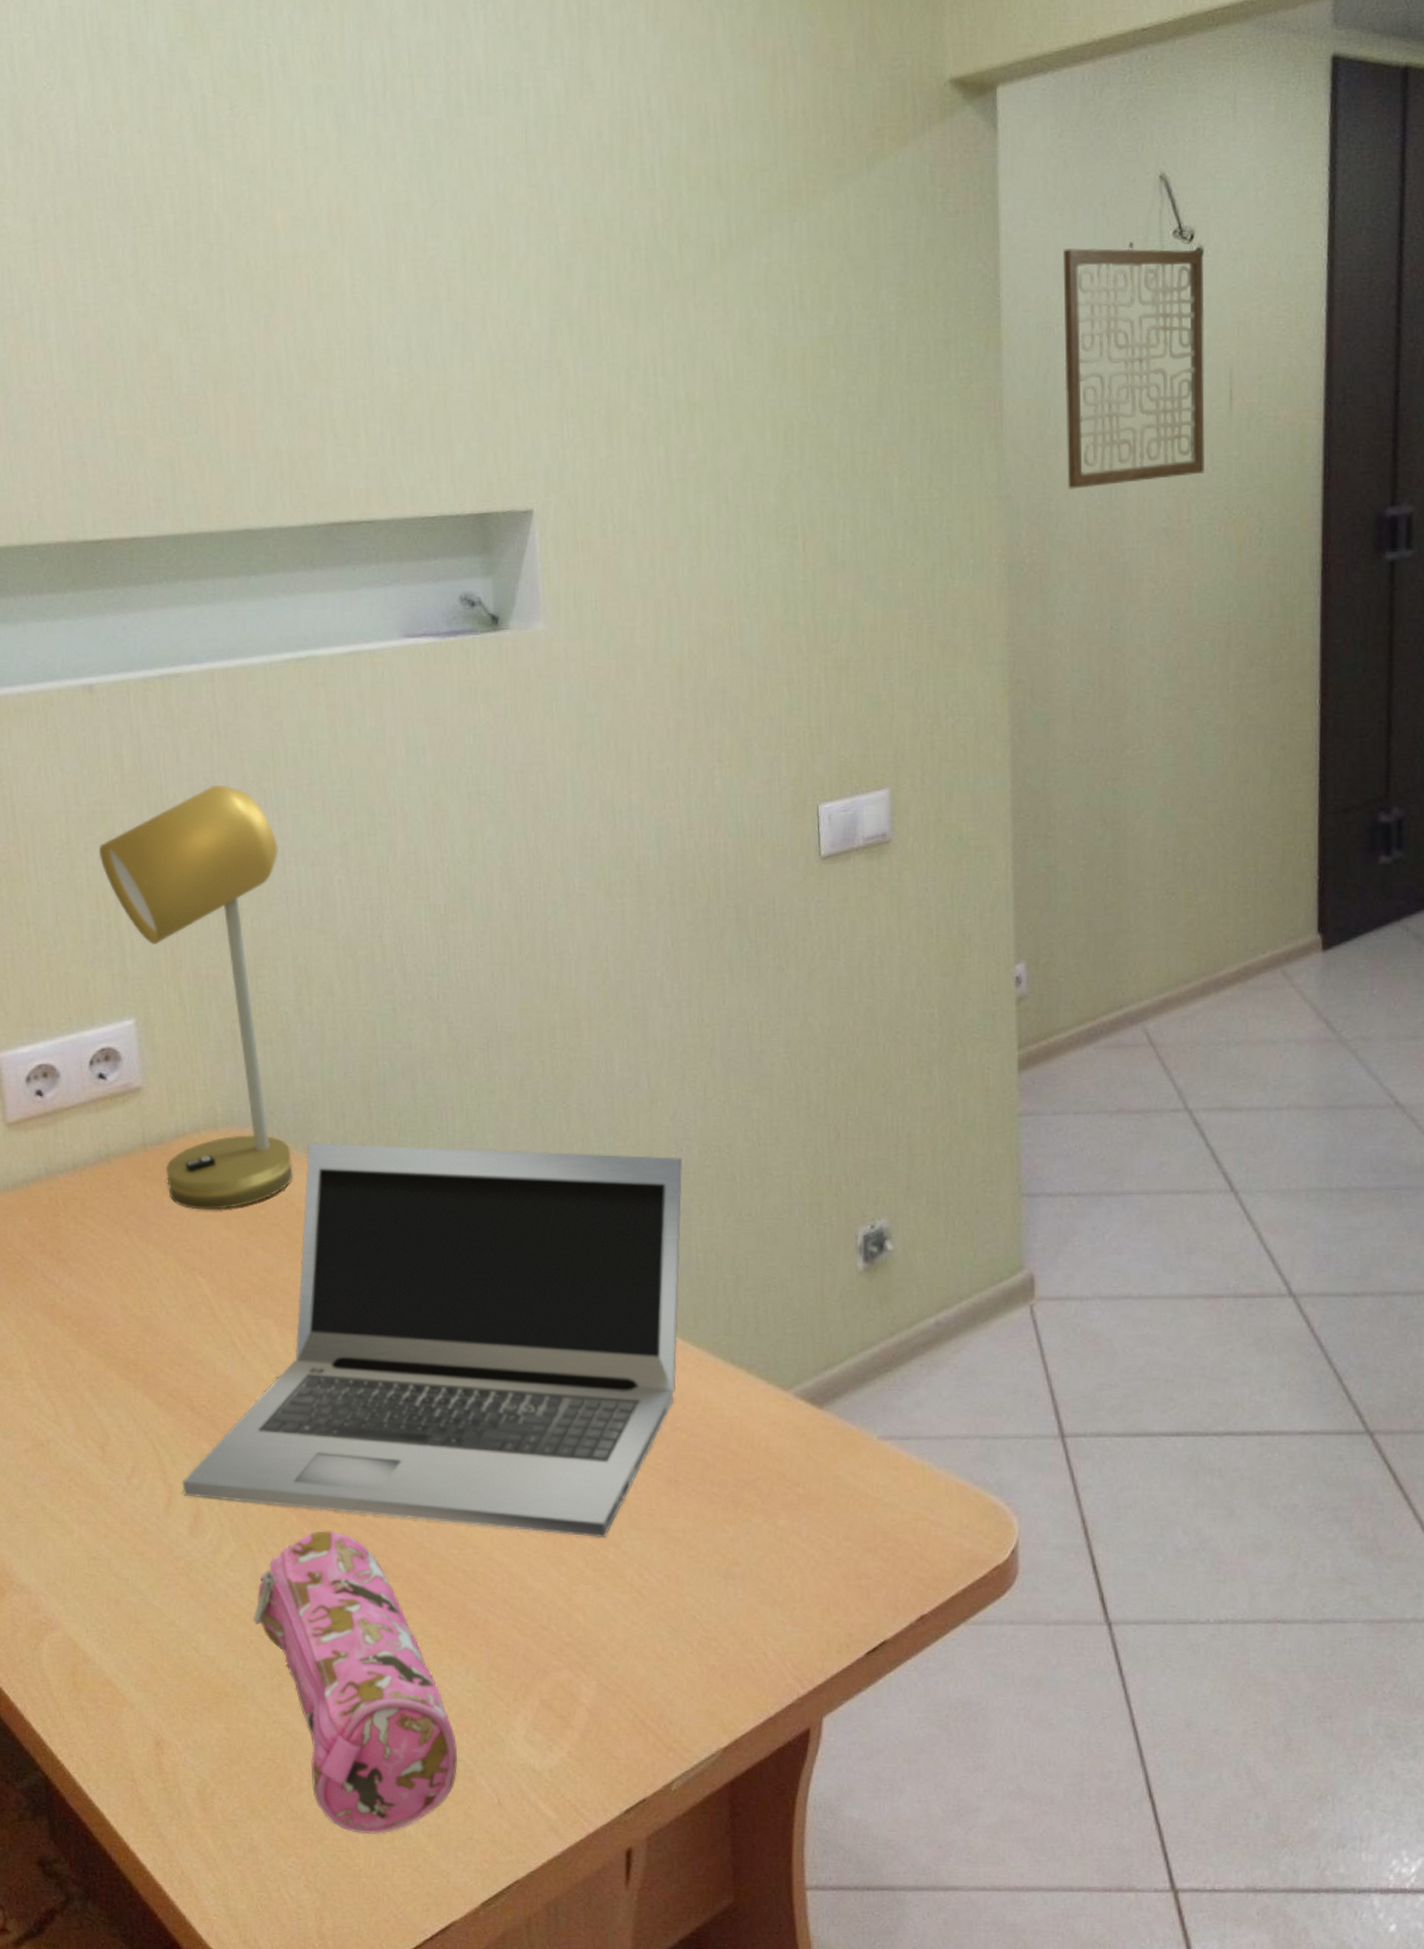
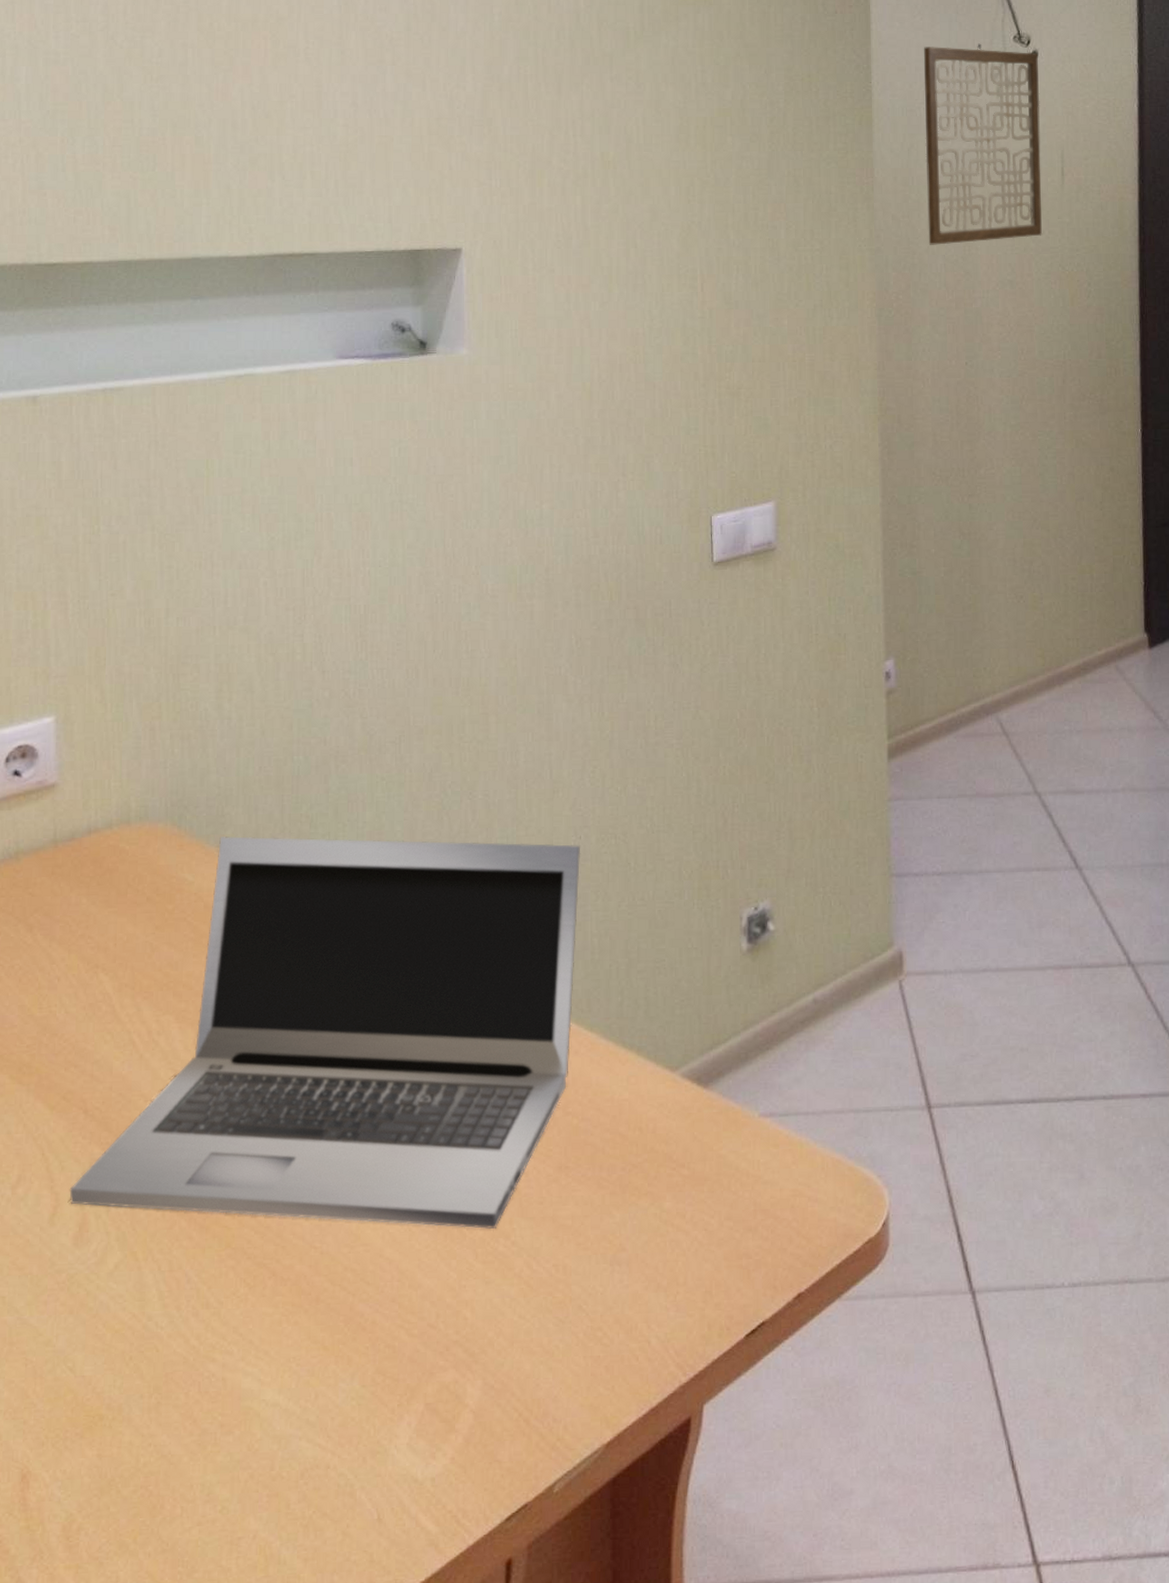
desk lamp: present [98,785,293,1210] -> none [30,492,207,906]
pencil case: present [253,1530,458,1835] -> none [135,1234,339,1564]

